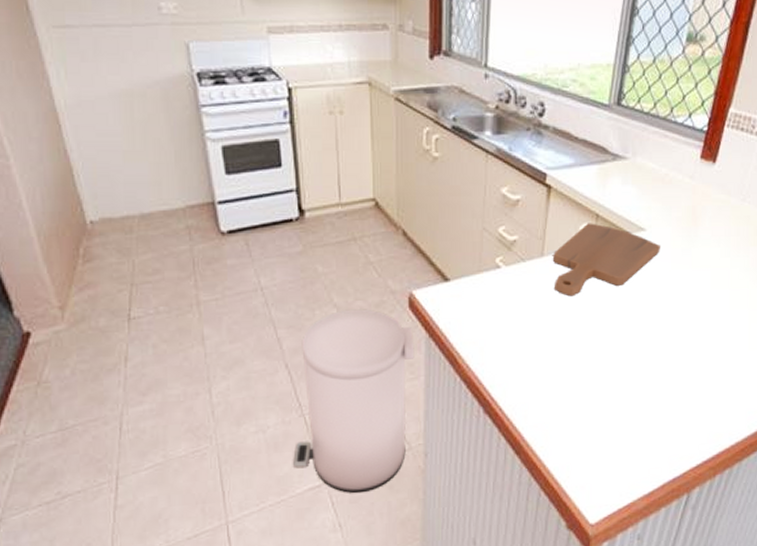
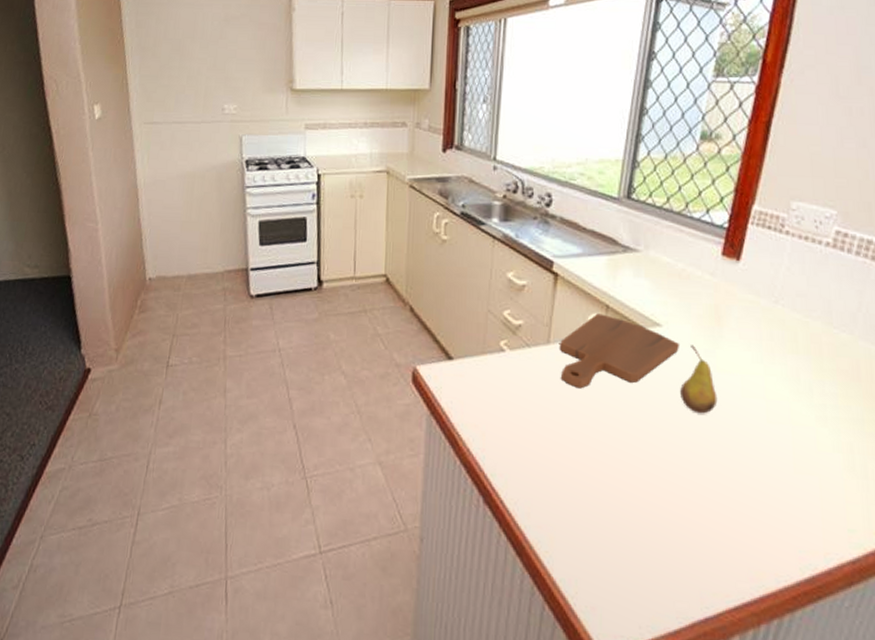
pedal bin: present [293,309,415,494] -> none [292,377,416,571]
fruit: none [660,246,691,308] -> present [680,345,718,414]

